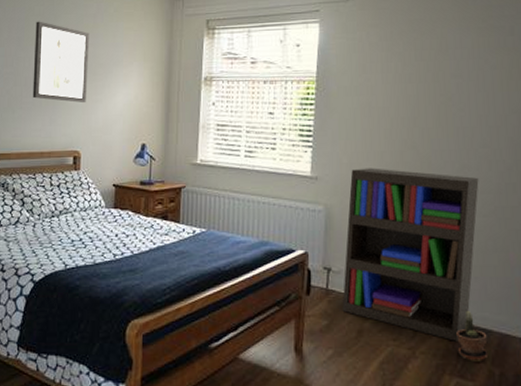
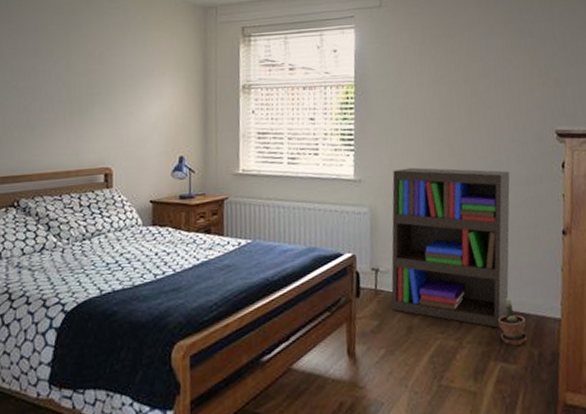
wall art: present [32,21,90,103] -> none [54,31,117,116]

